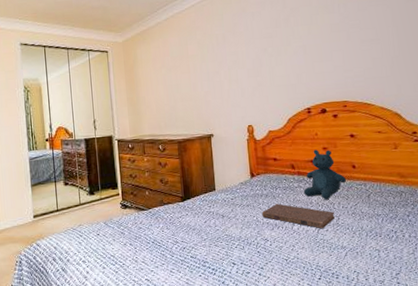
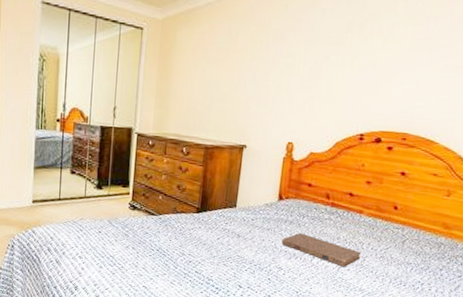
stuffed toy: present [303,149,347,200] -> none [332,182,384,238]

